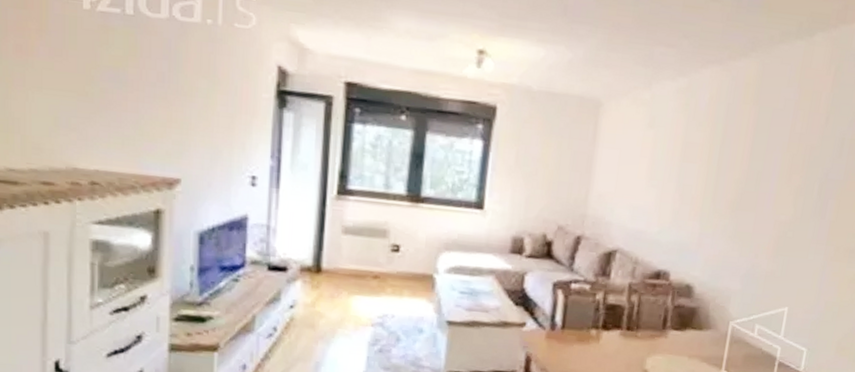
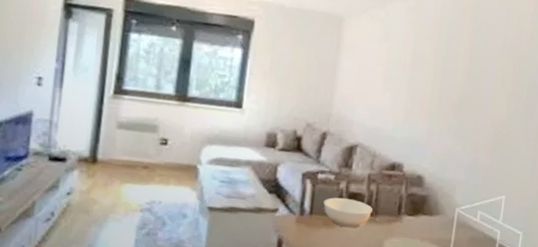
bowl: none [577,310,633,344] -> present [323,197,373,228]

